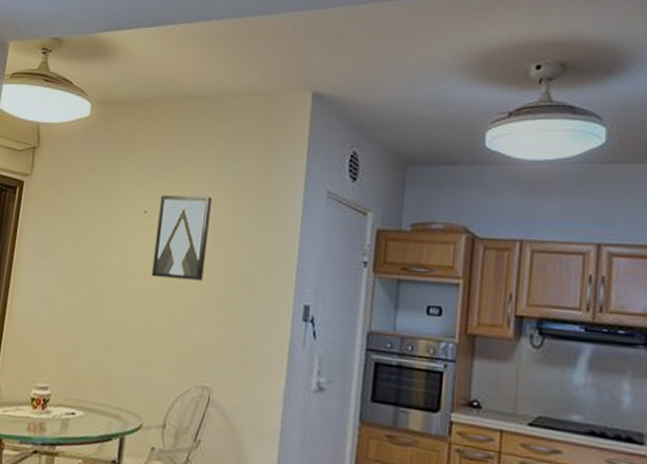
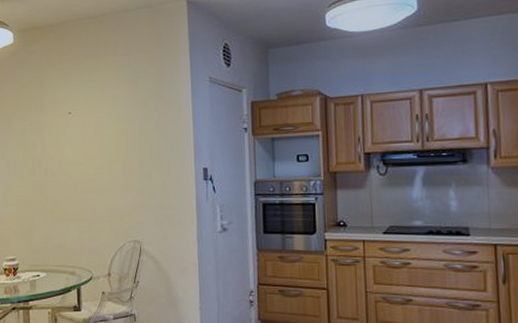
wall art: present [151,195,212,281] -> none [80,94,122,163]

